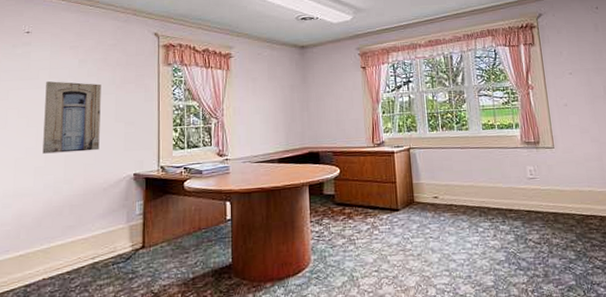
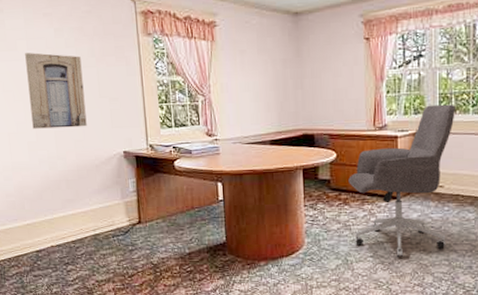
office chair: none [351,122,445,271] -> present [348,104,455,258]

